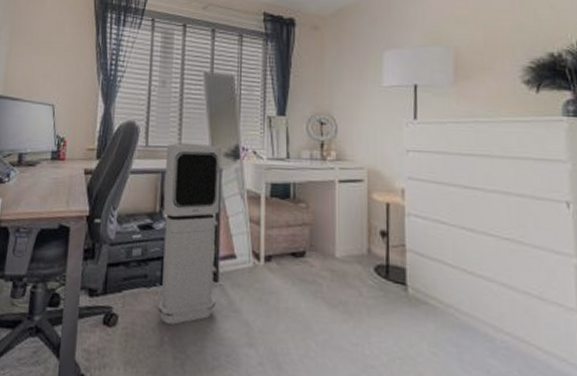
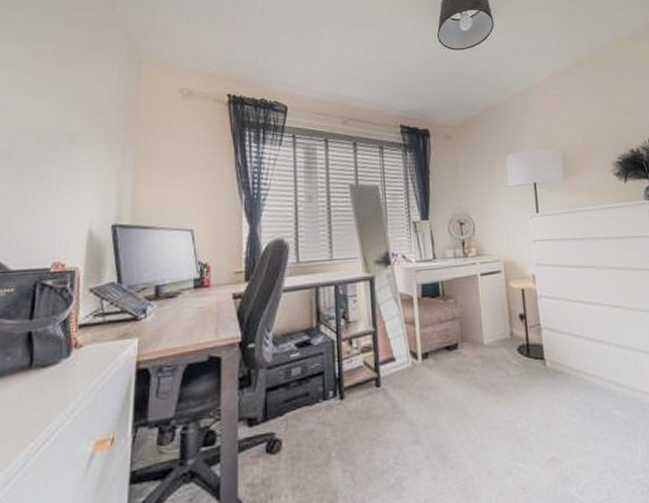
air purifier: present [158,142,222,325] -> none [318,254,380,439]

